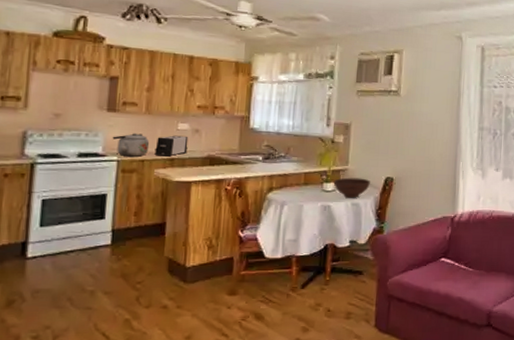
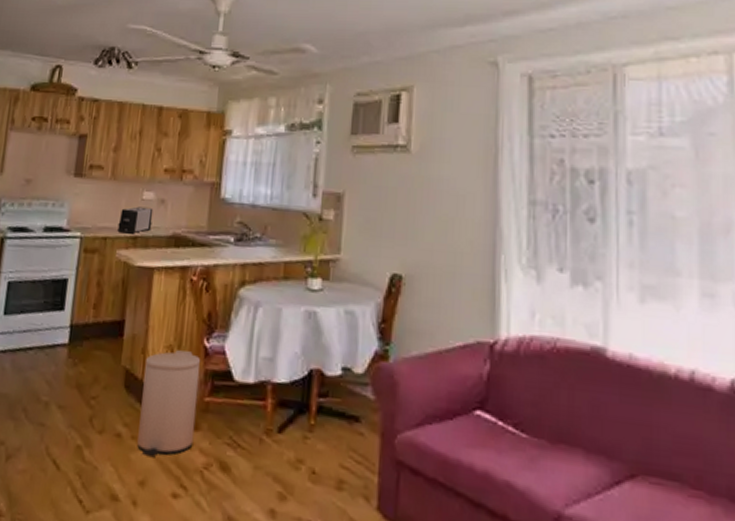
kettle: present [112,133,150,157] -> none [77,203,114,233]
pedal bin: none [182,241,237,318] -> present [137,350,201,456]
bowl: present [334,177,370,198] -> none [322,271,370,303]

